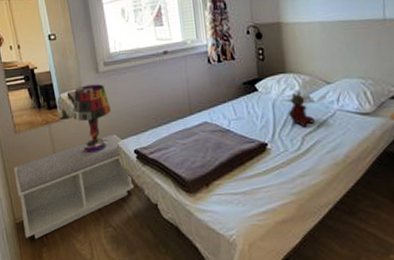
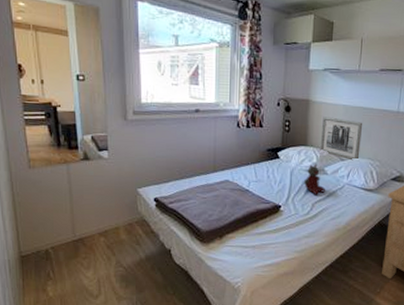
bench: present [14,134,134,239] -> none [24,181,149,273]
table lamp: present [72,84,111,153] -> none [95,130,135,196]
wall art: none [299,37,348,83] -> present [320,116,363,161]

